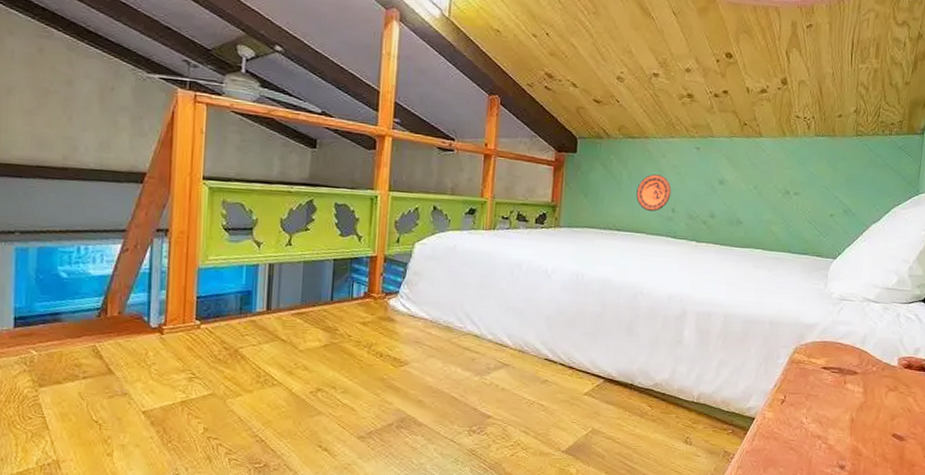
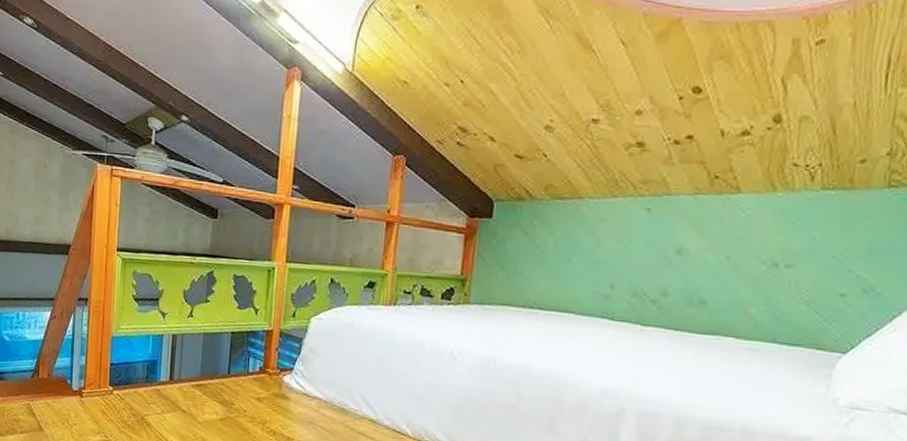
decorative plate: present [636,174,671,211] -> none [564,242,611,287]

